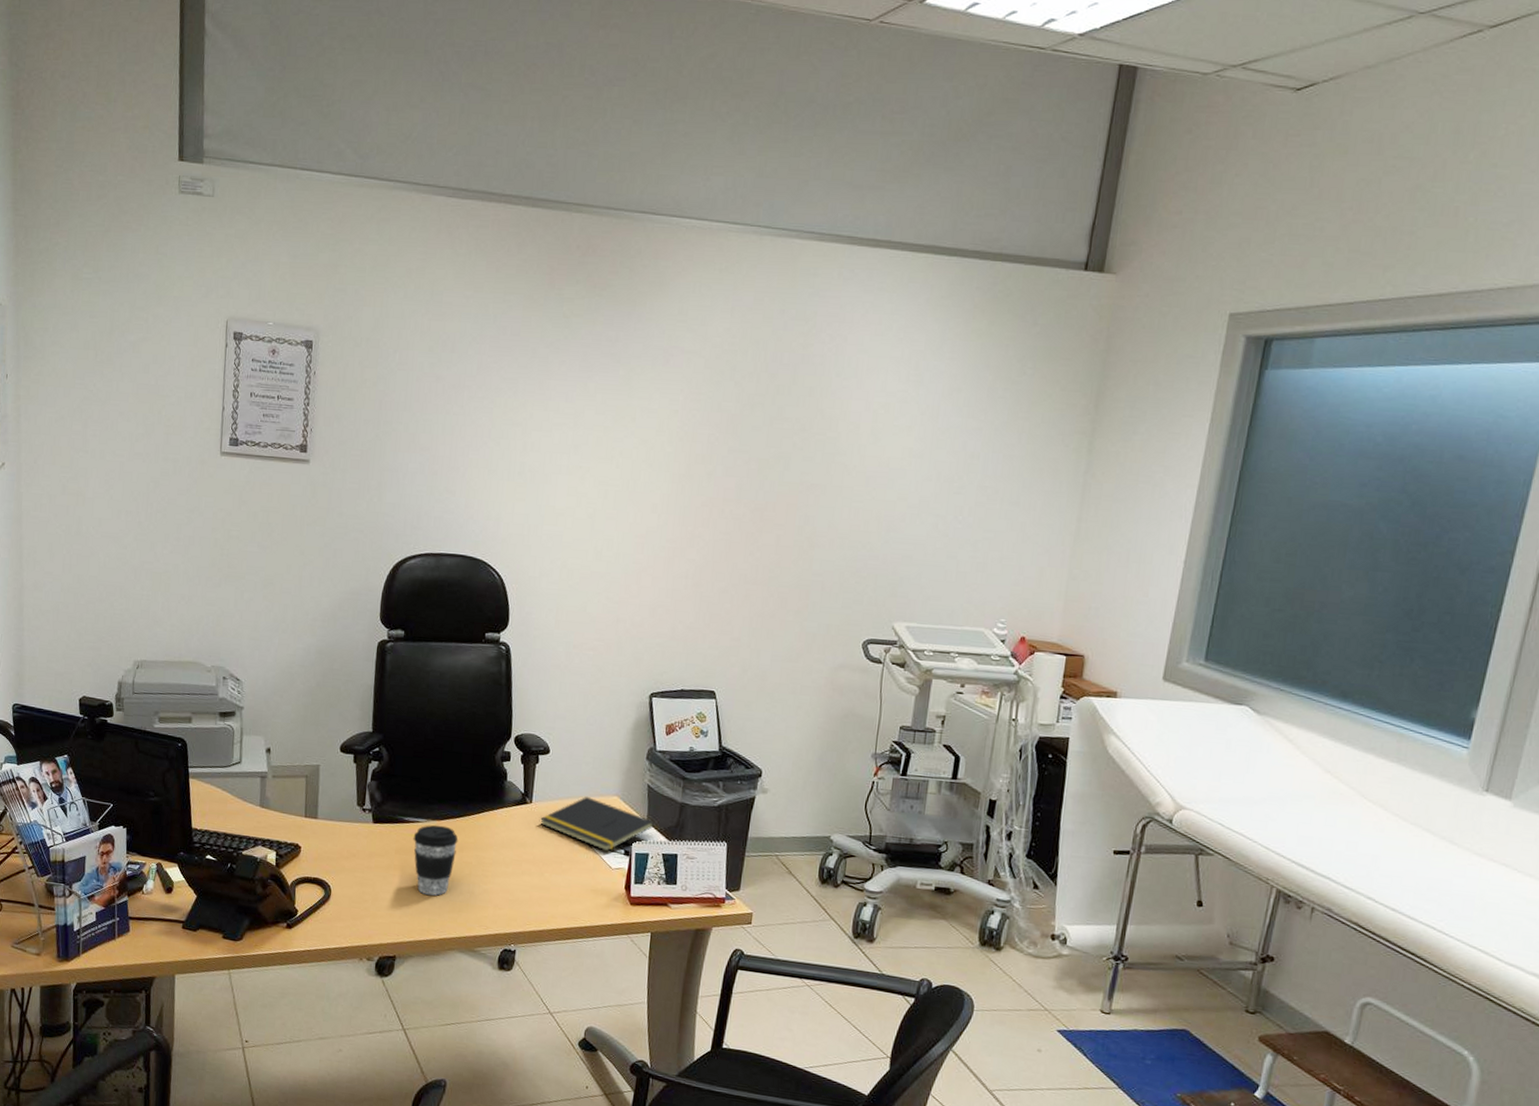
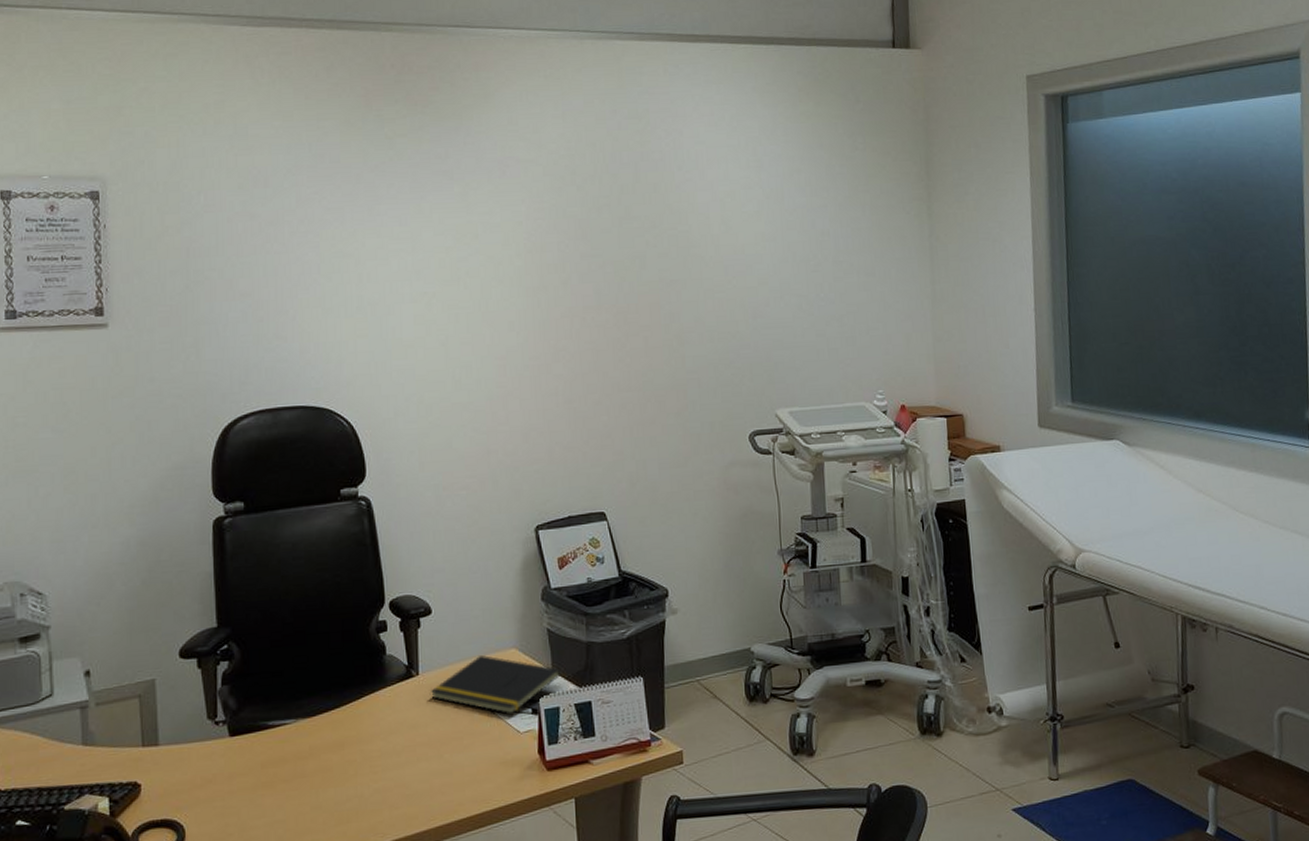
coffee cup: present [413,824,459,896] -> none [281,722,337,811]

